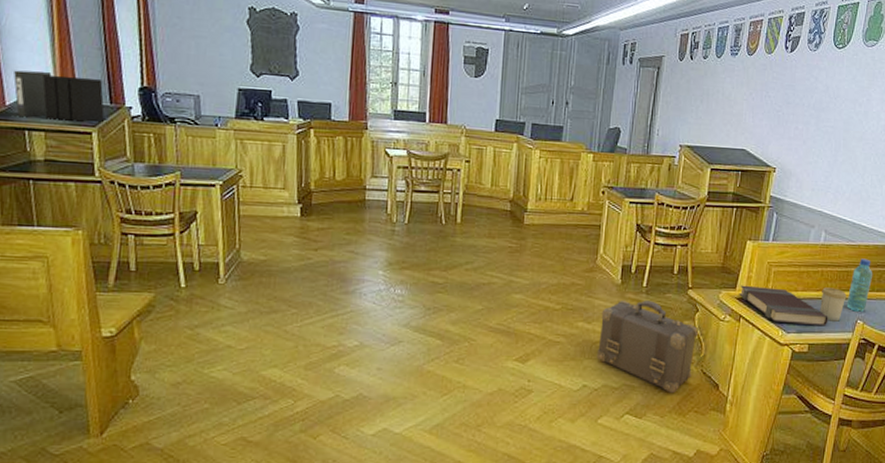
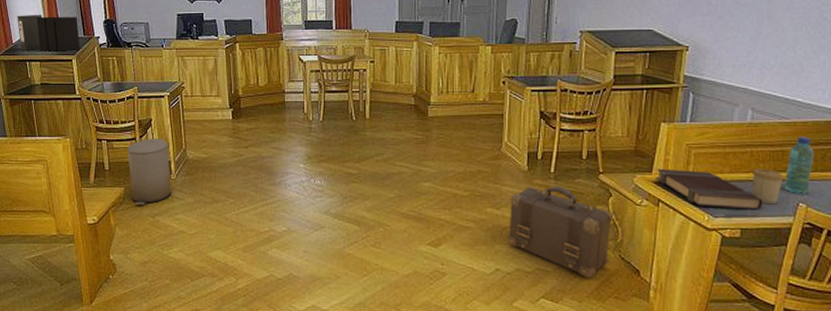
pedal bin: none [162,235,219,314] -> present [128,138,172,205]

